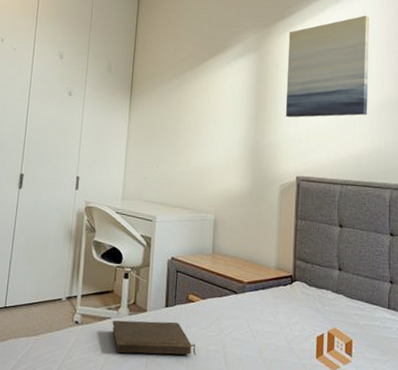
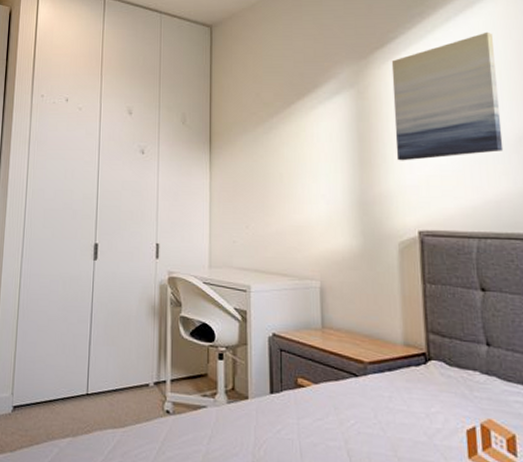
book: present [112,320,196,355] -> none [209,409,312,453]

